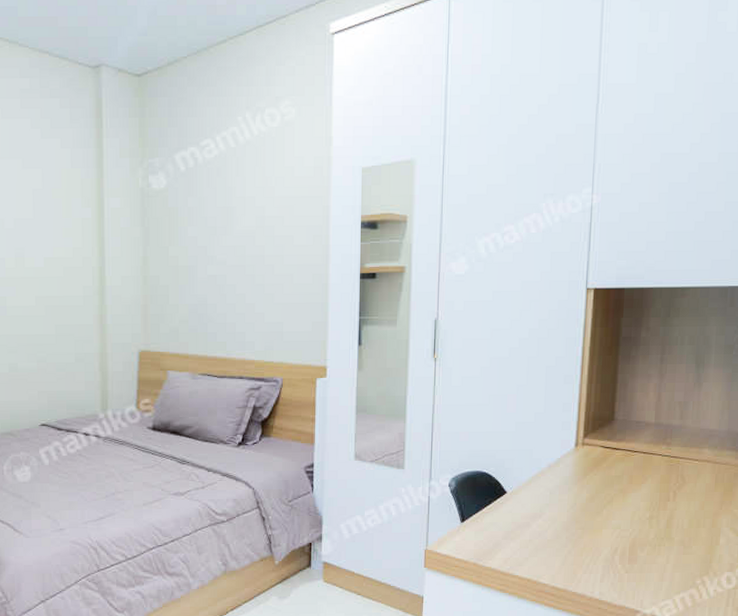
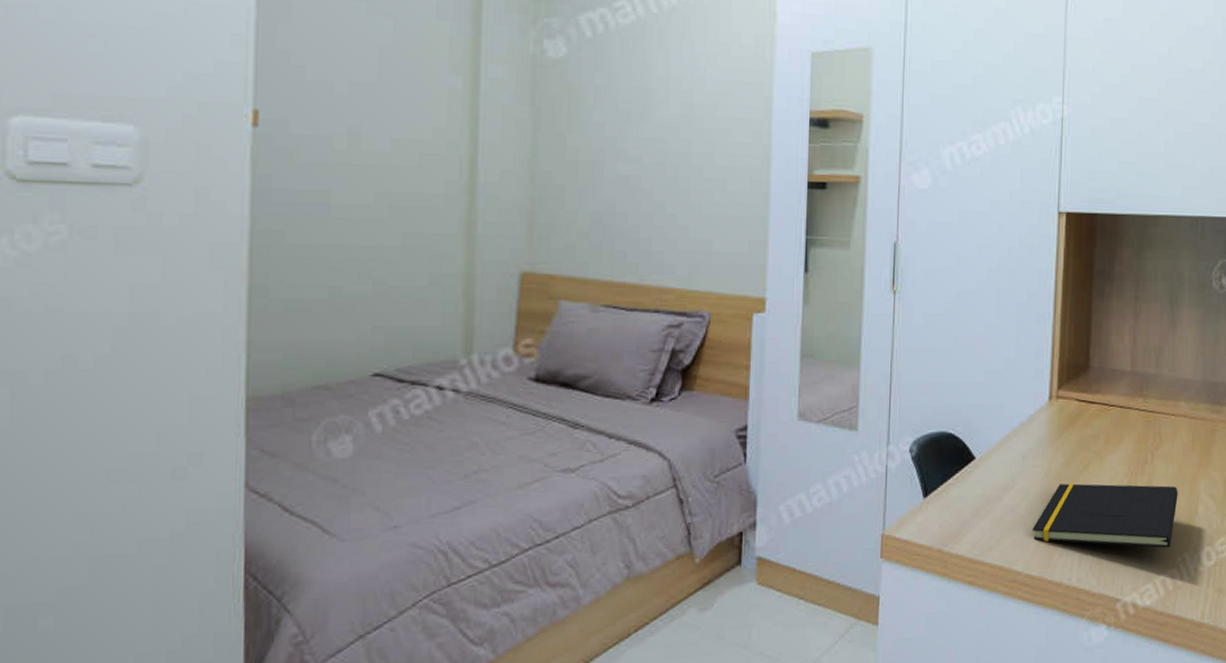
notepad: none [558,515,700,572] -> present [1032,483,1178,548]

